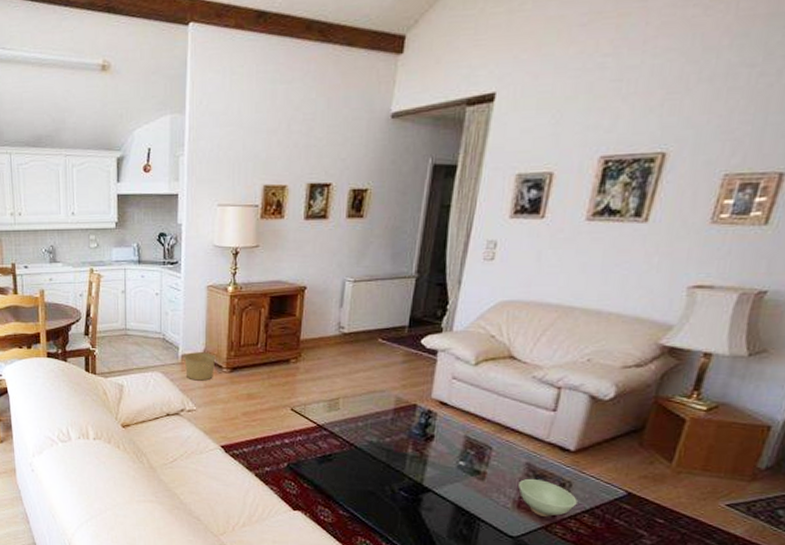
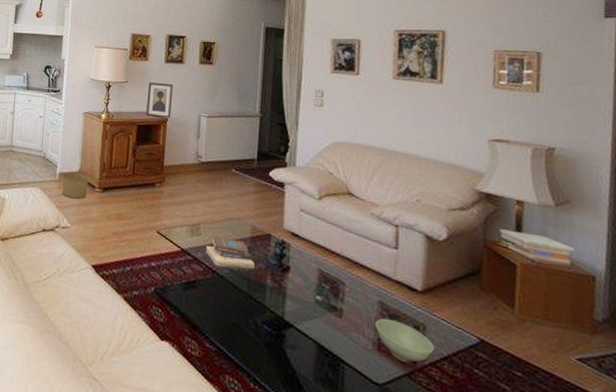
picture frame: none [280,245,314,286] -> present [145,83,174,118]
books: none [343,410,396,441] -> present [205,236,255,270]
books: none [675,384,757,420] -> present [499,229,574,269]

